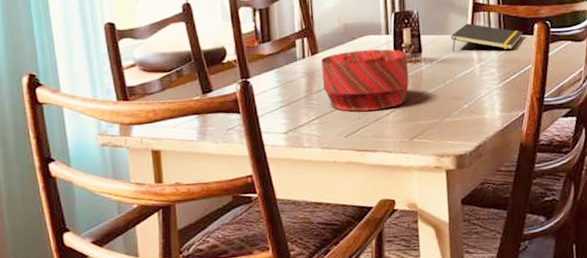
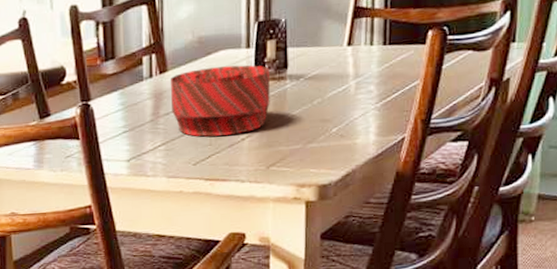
notepad: present [450,23,524,52] -> none [323,32,414,66]

